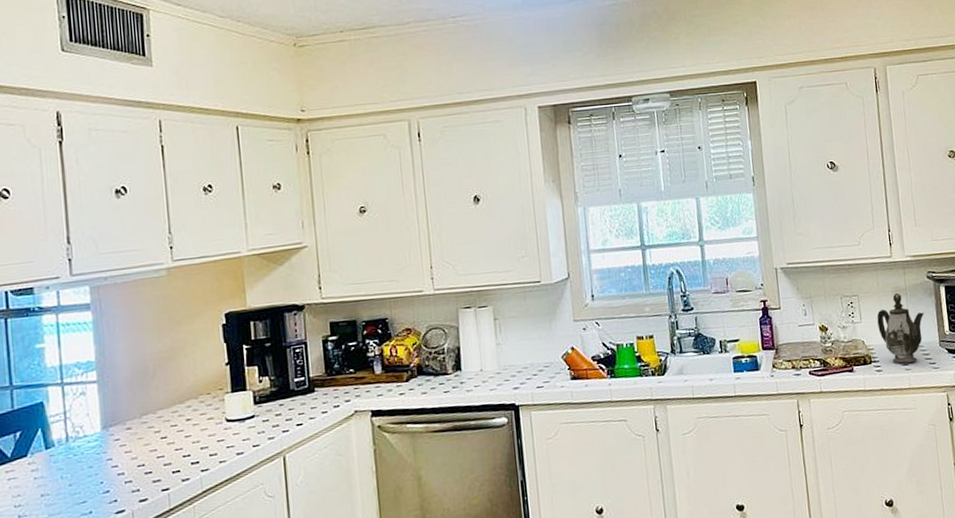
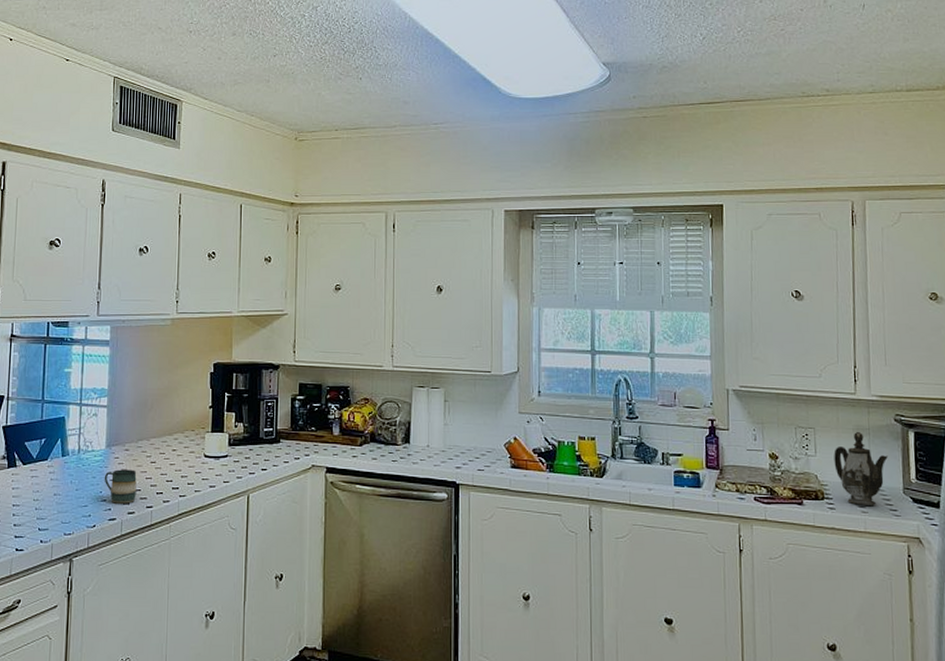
mug: none [103,450,147,493] -> present [104,469,137,504]

